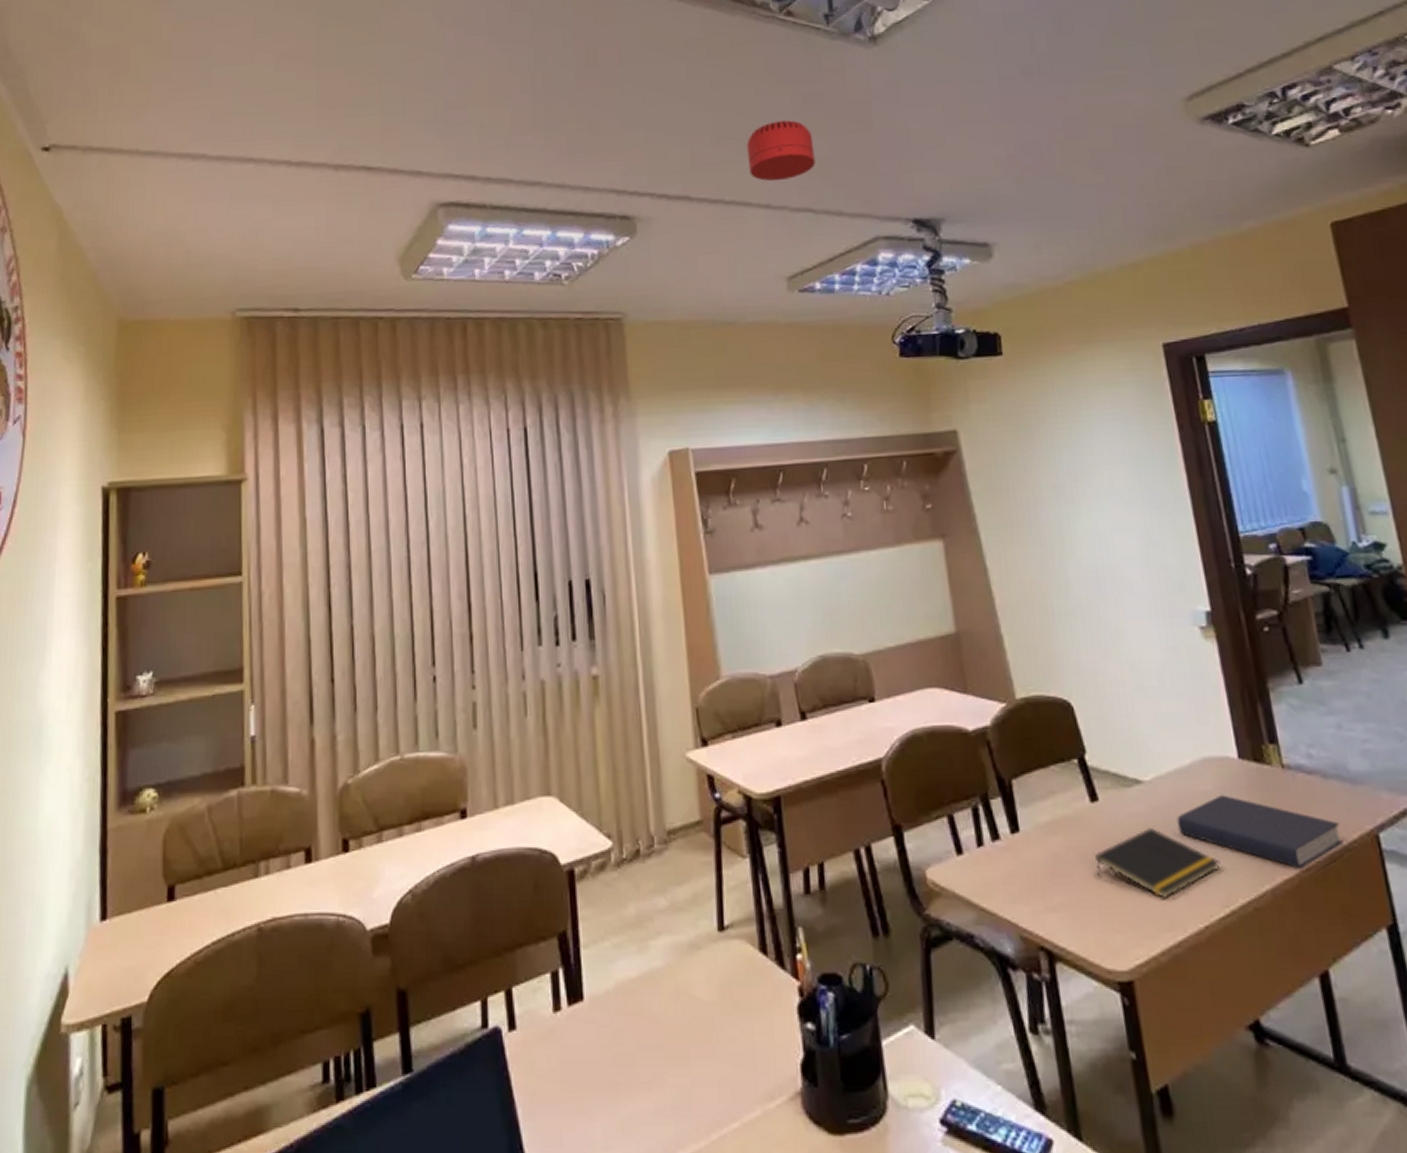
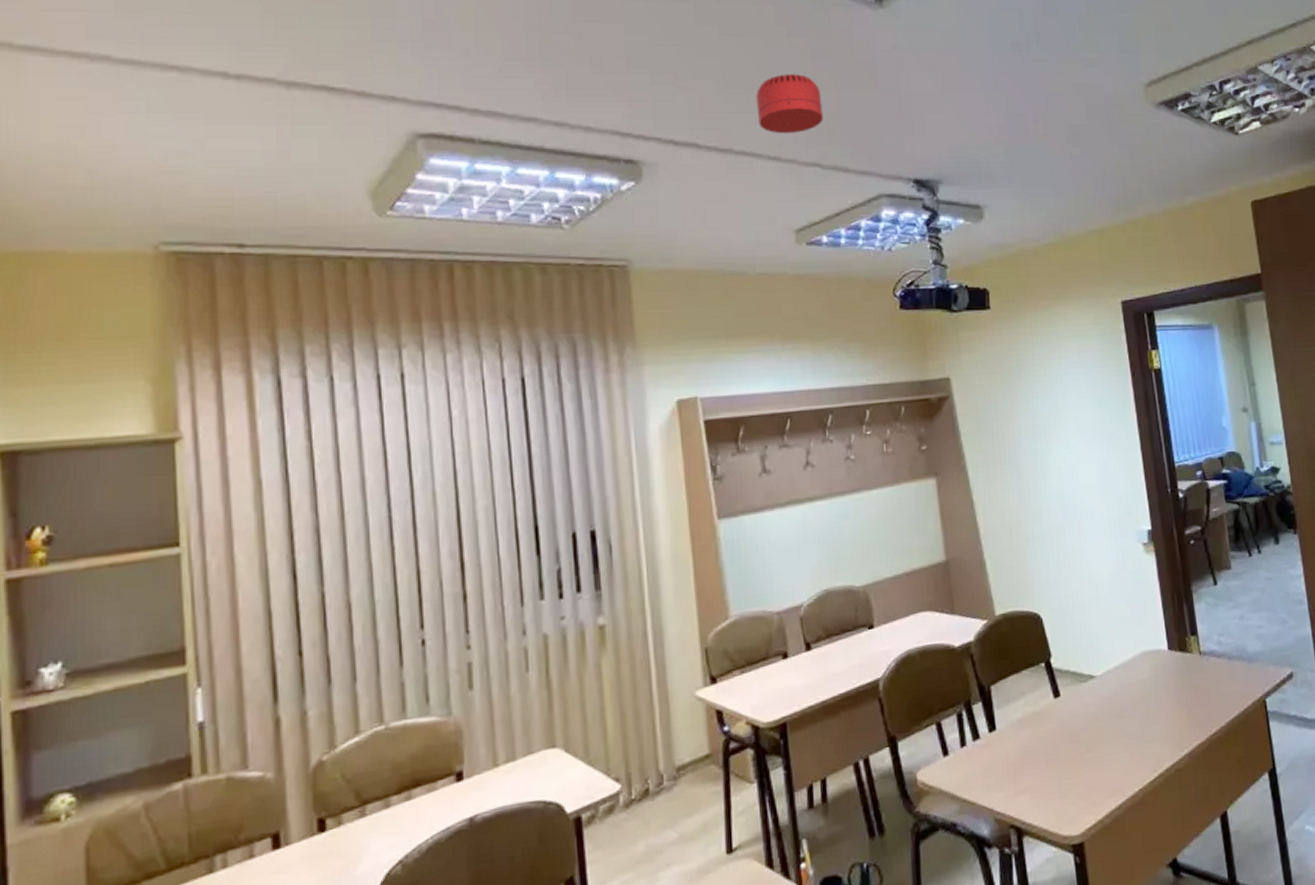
notepad: present [1094,828,1220,899] -> none [1056,714,1152,772]
book: present [1177,795,1343,869] -> none [1121,680,1241,734]

